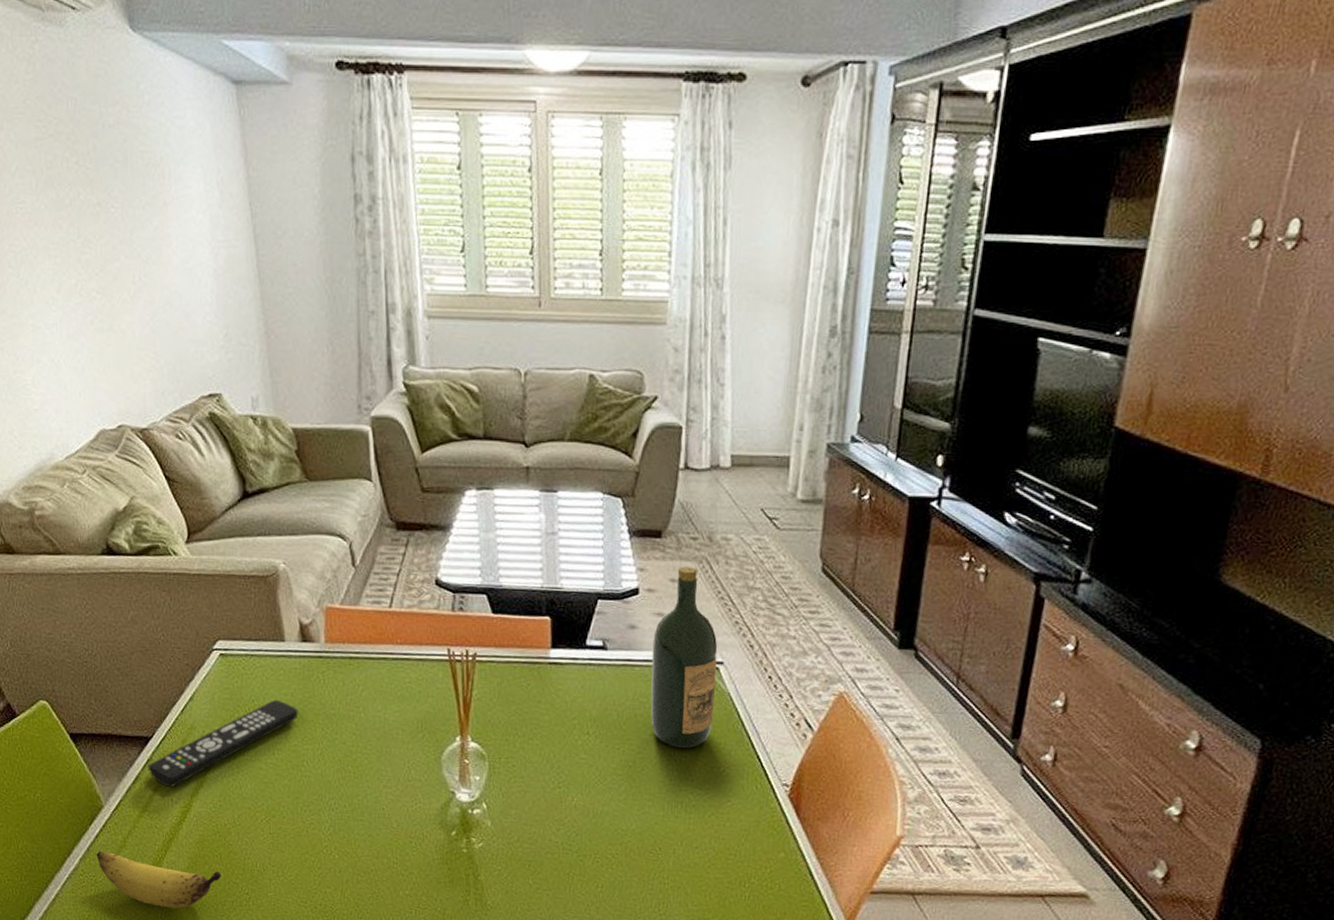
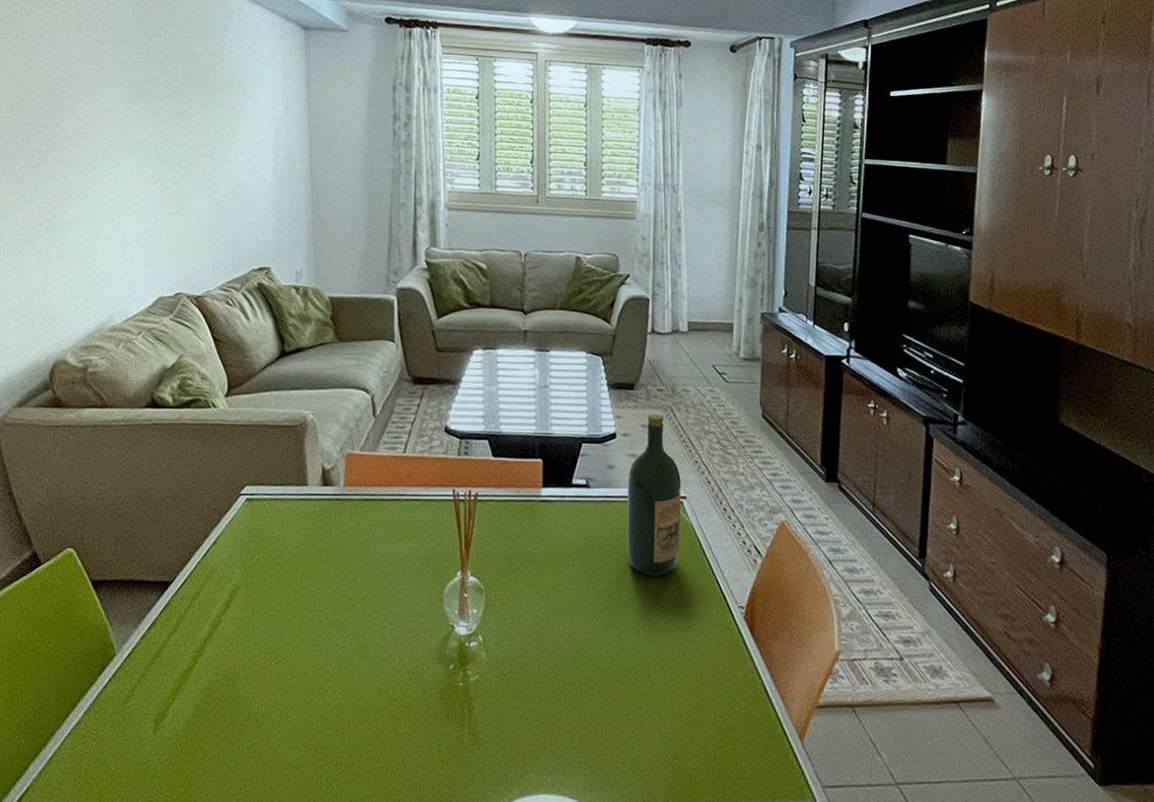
banana: present [96,851,222,909] -> none [102,703,226,761]
remote control: present [148,699,299,788] -> none [165,541,315,633]

